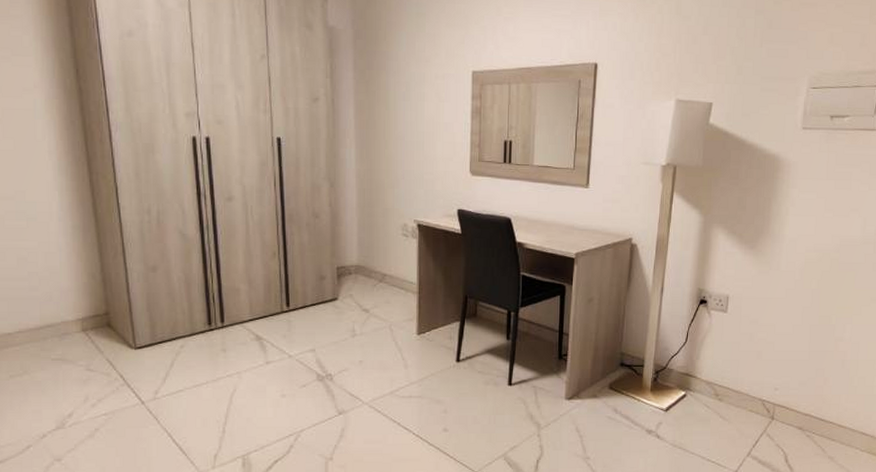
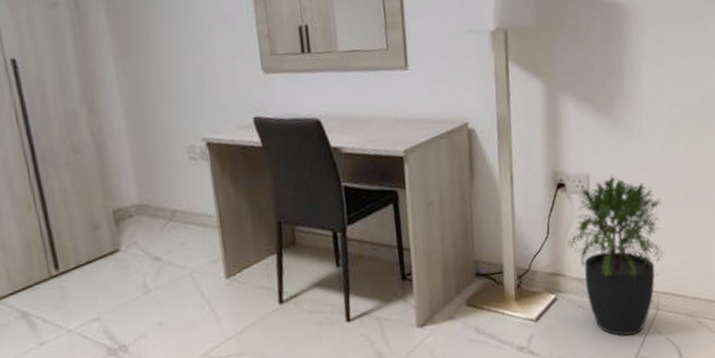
potted plant: none [701,299,789,436] -> present [567,175,664,336]

